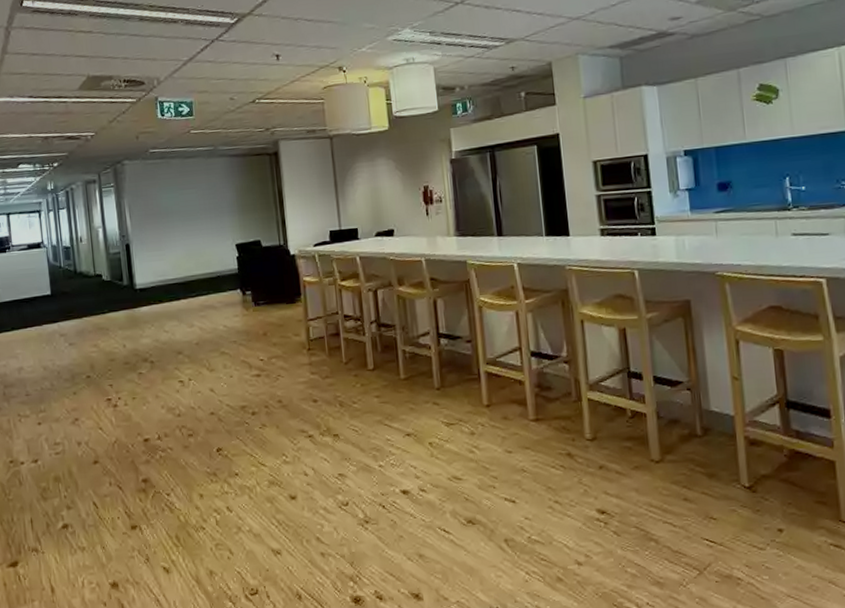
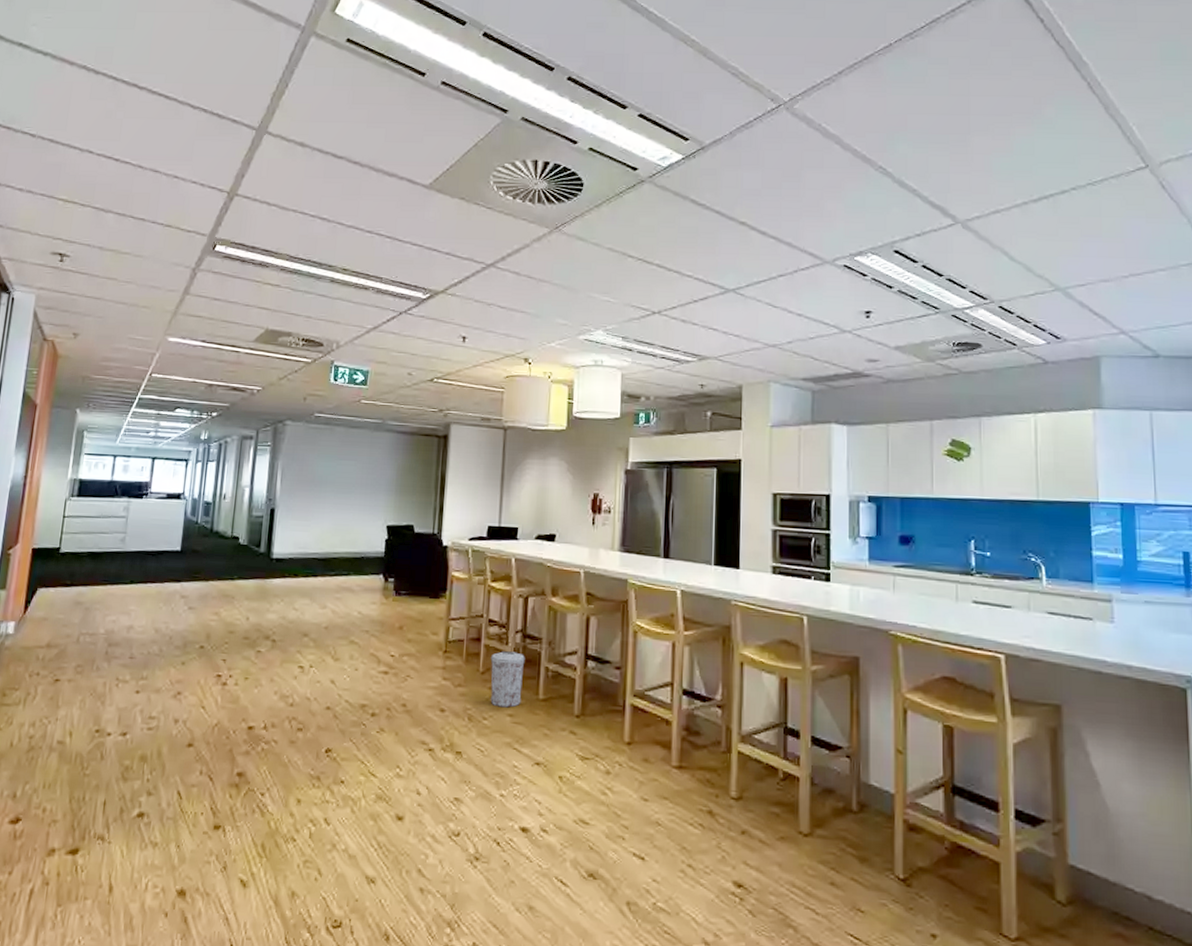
trash can: none [351,340,385,391] -> present [490,651,525,708]

